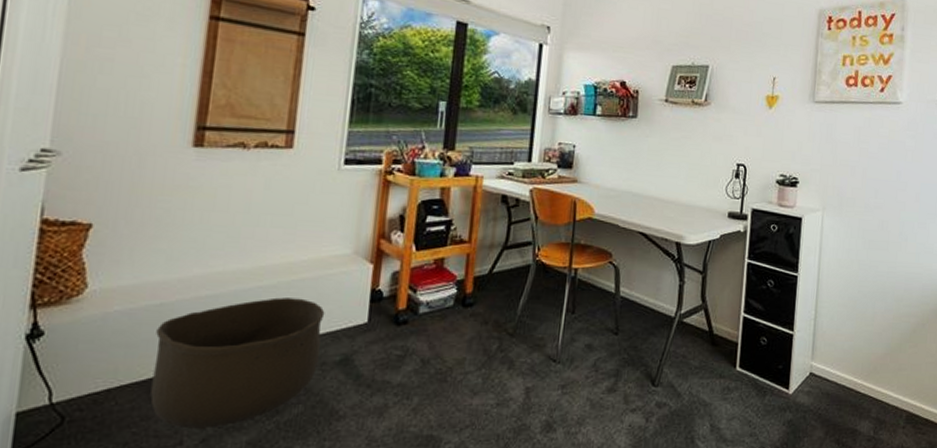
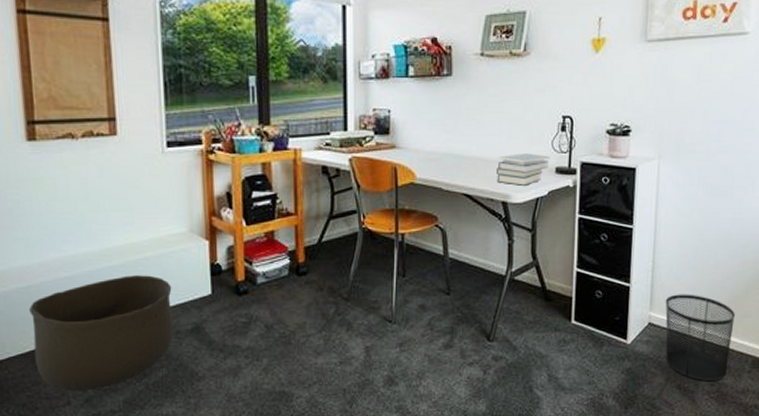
books: none [672,196,724,228] -> present [496,153,550,186]
waste bin: none [825,344,890,437] -> present [665,294,735,382]

